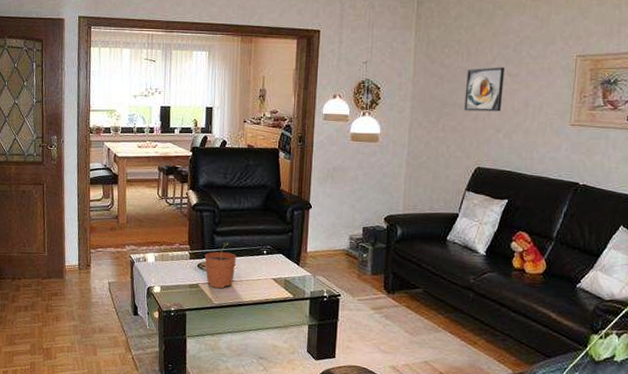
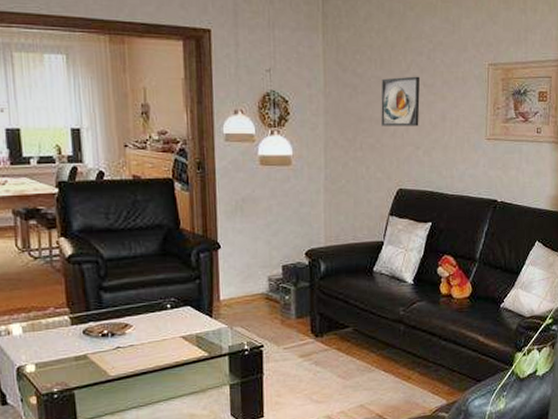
plant pot: present [205,243,236,289] -> none [91,300,134,357]

